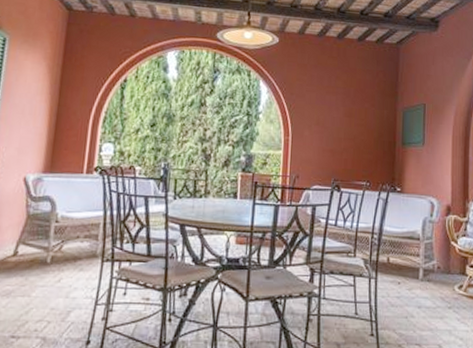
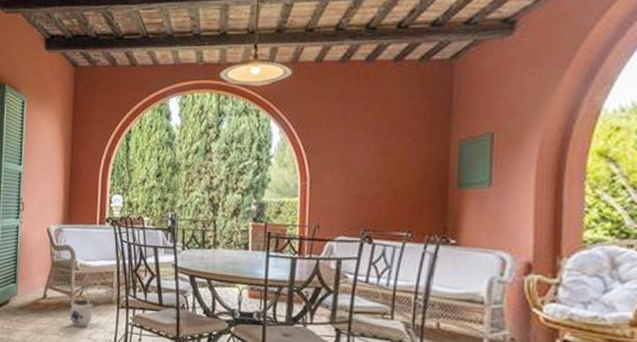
teapot: none [45,242,76,285] -> present [70,288,95,327]

